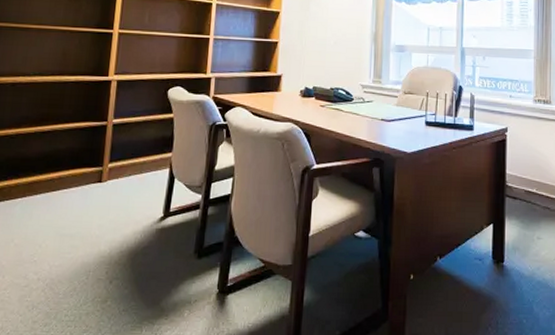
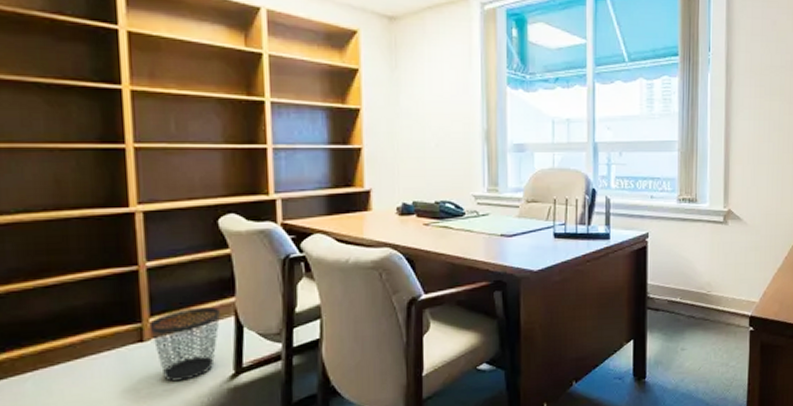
wastebasket: none [108,158,159,218] -> present [149,306,220,382]

